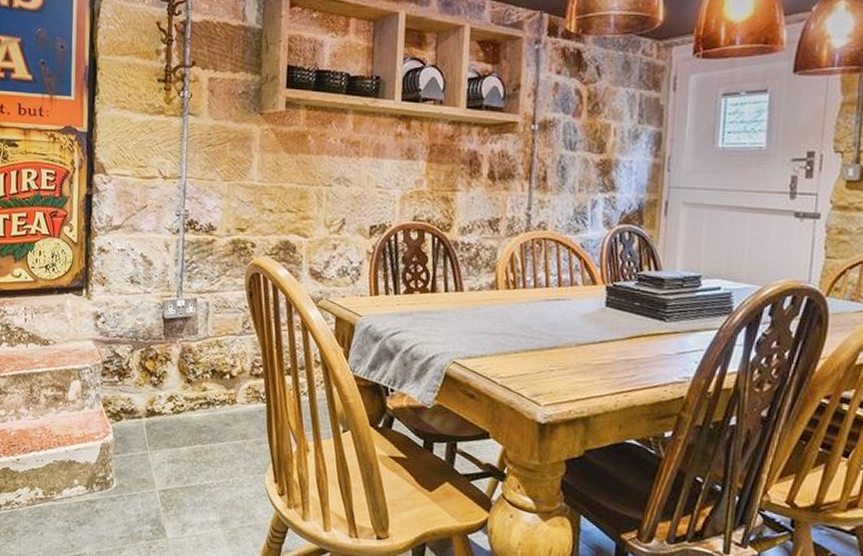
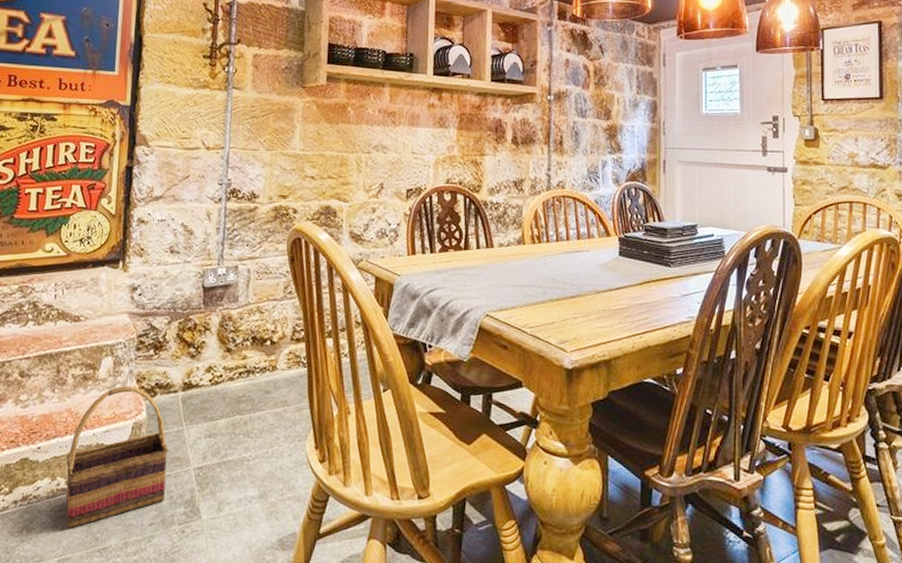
basket: none [43,408,135,534] -> present [65,386,169,528]

